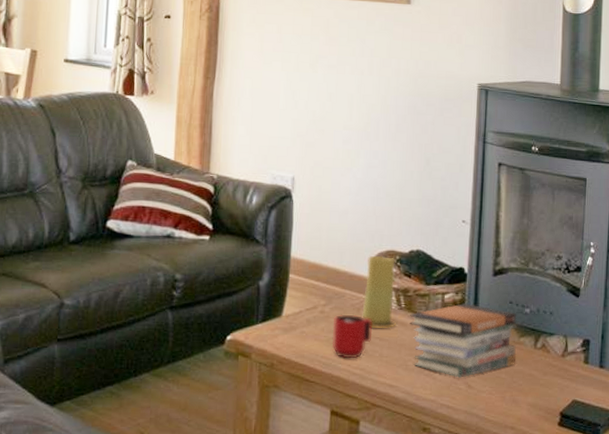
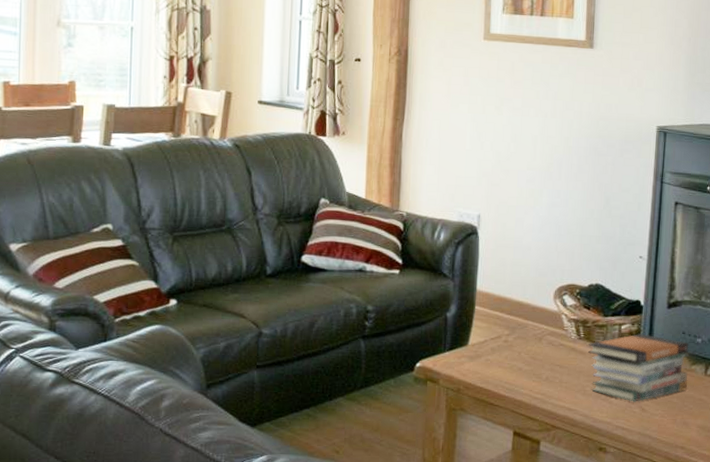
mug: present [333,314,372,359] -> none [515,343,553,385]
candle: present [362,255,396,329] -> none [543,288,575,357]

